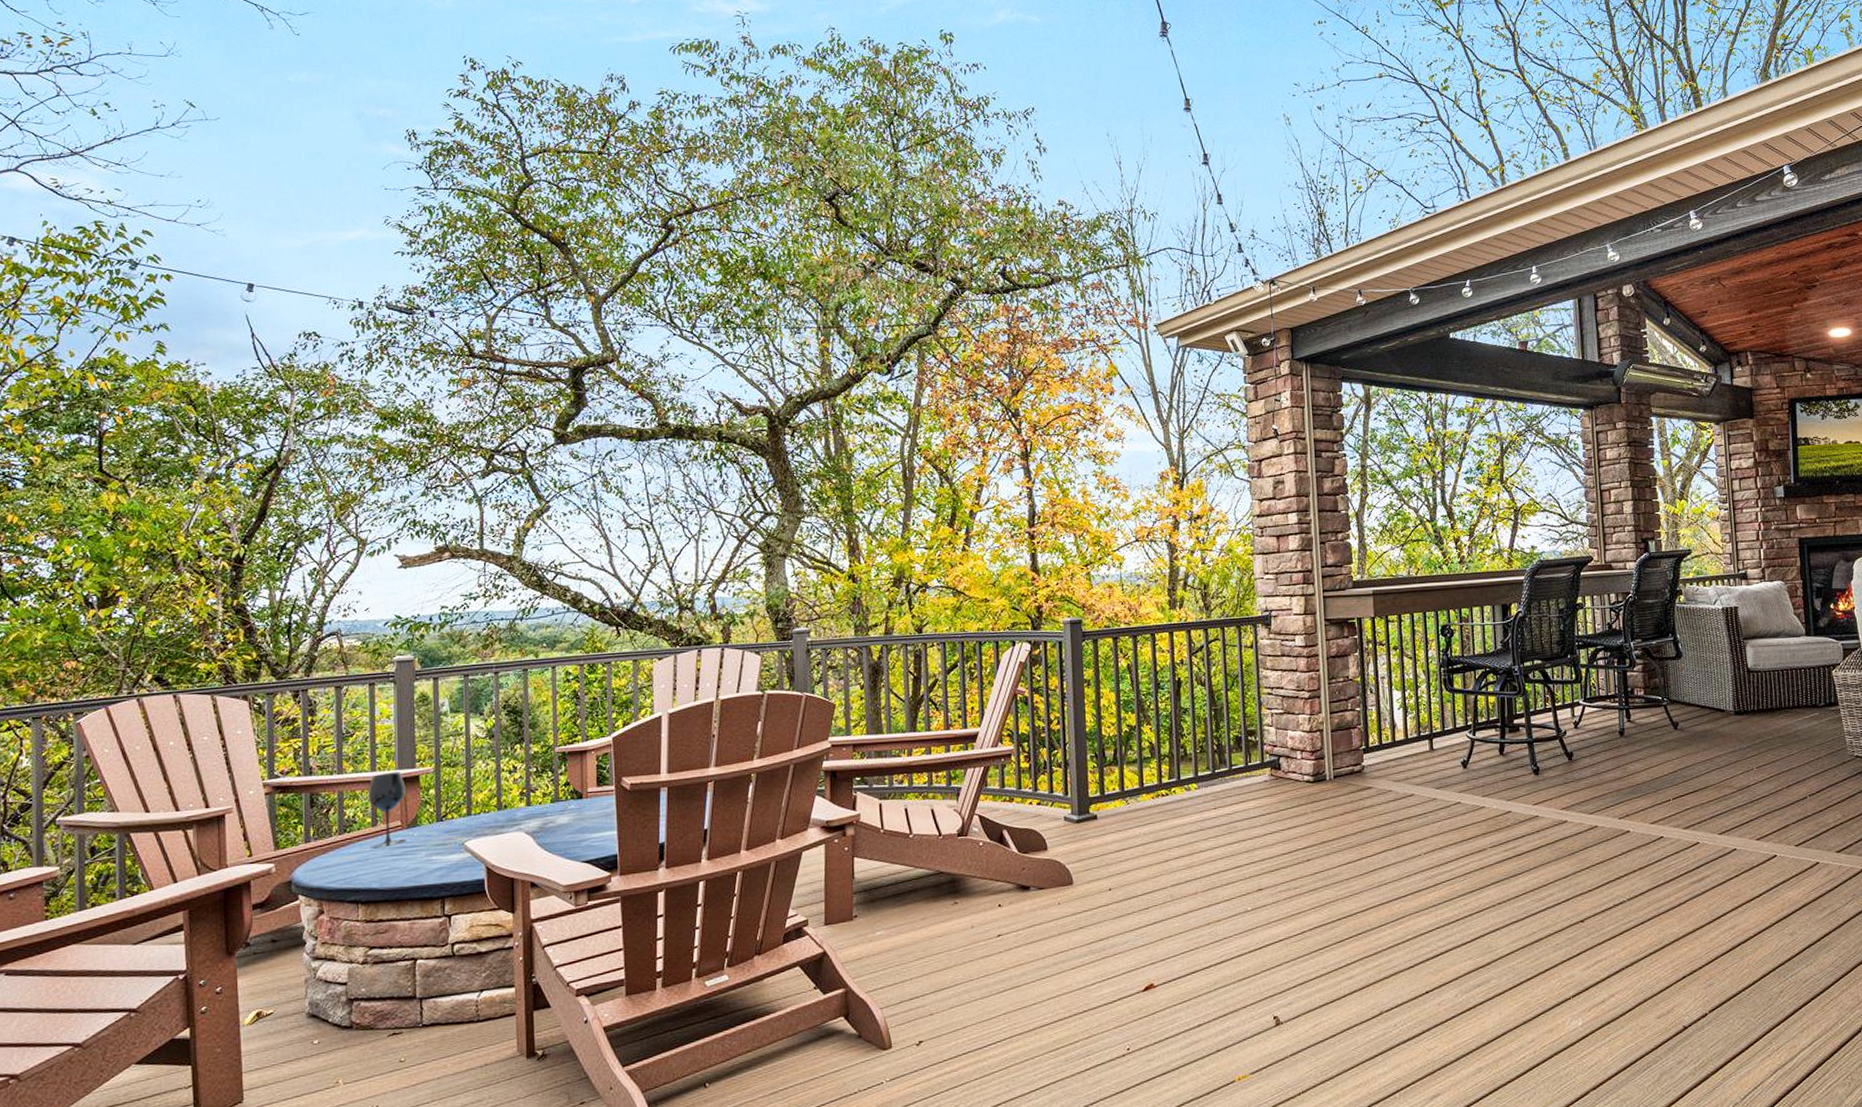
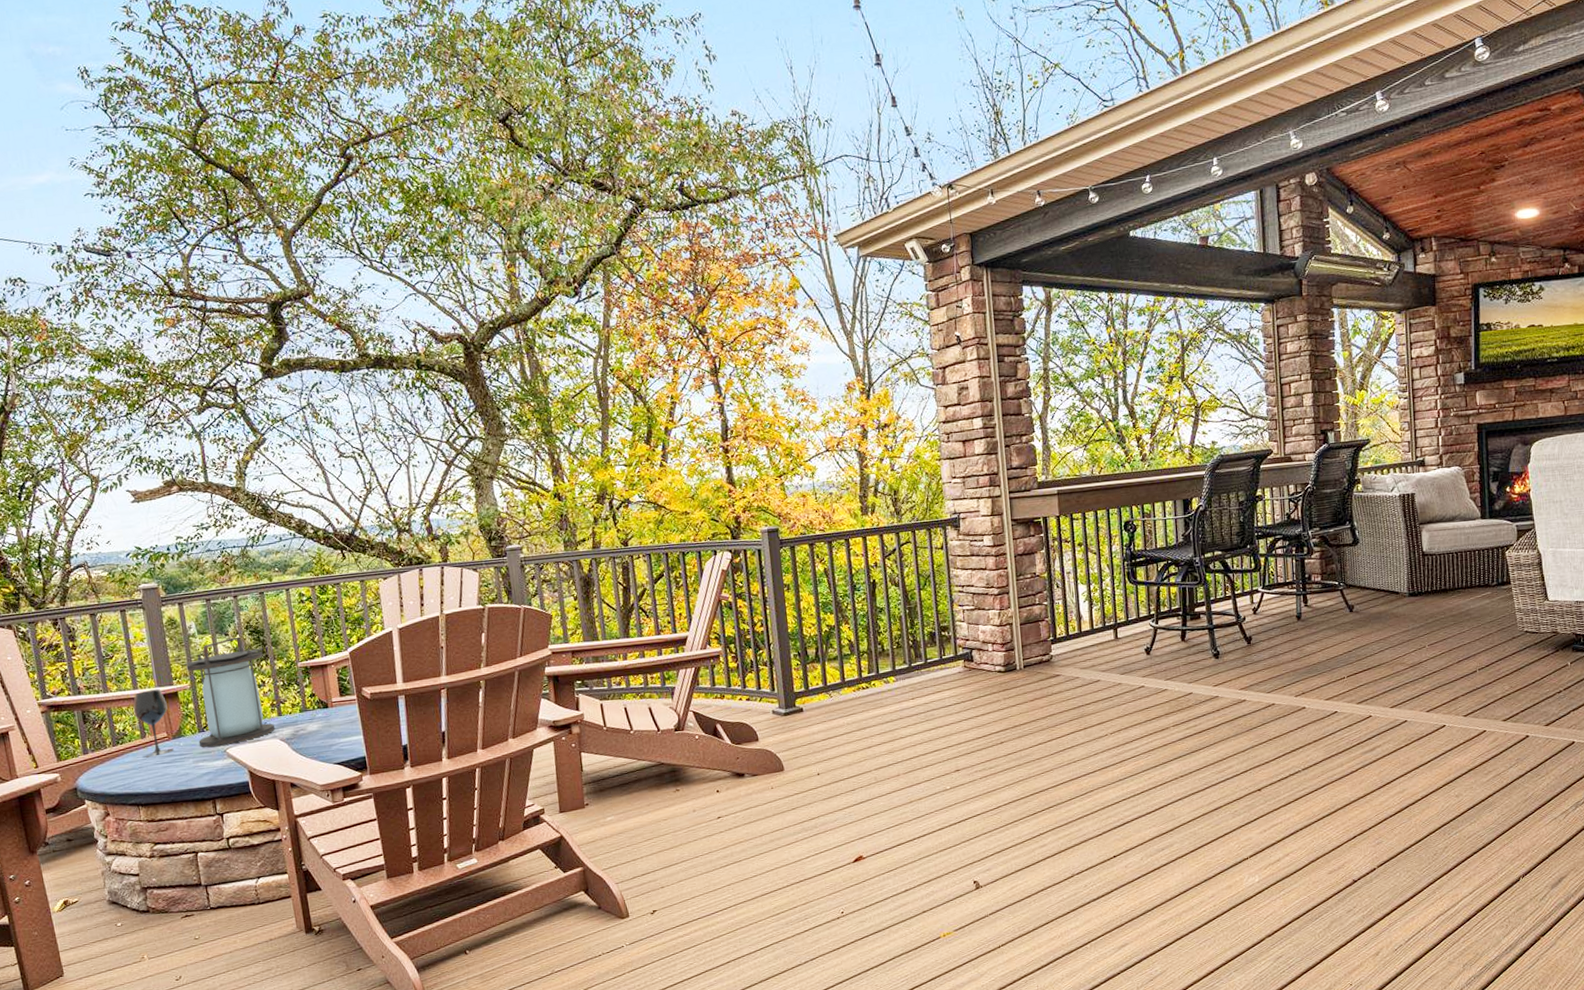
lantern: none [429,717,521,839] -> present [182,637,275,748]

